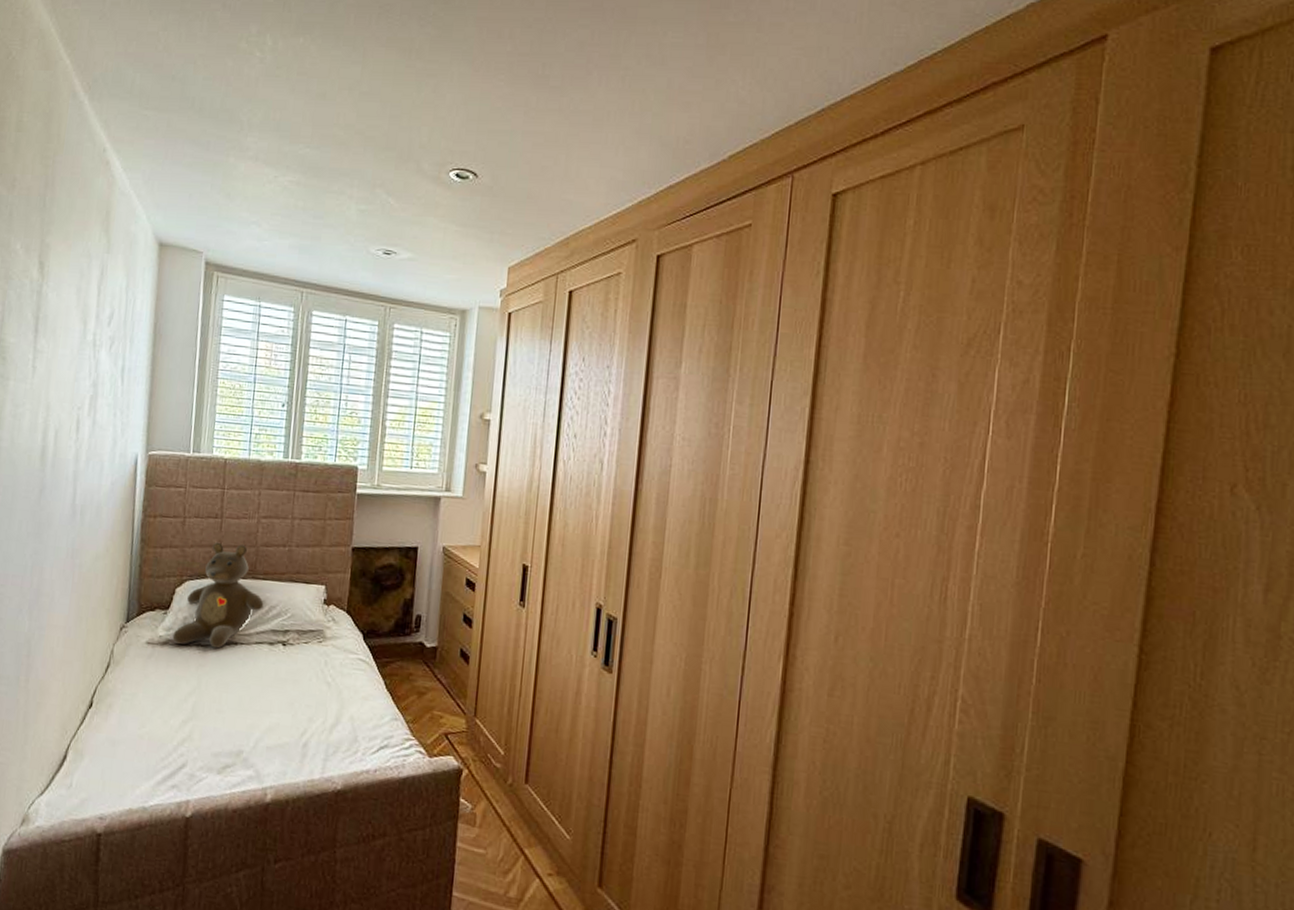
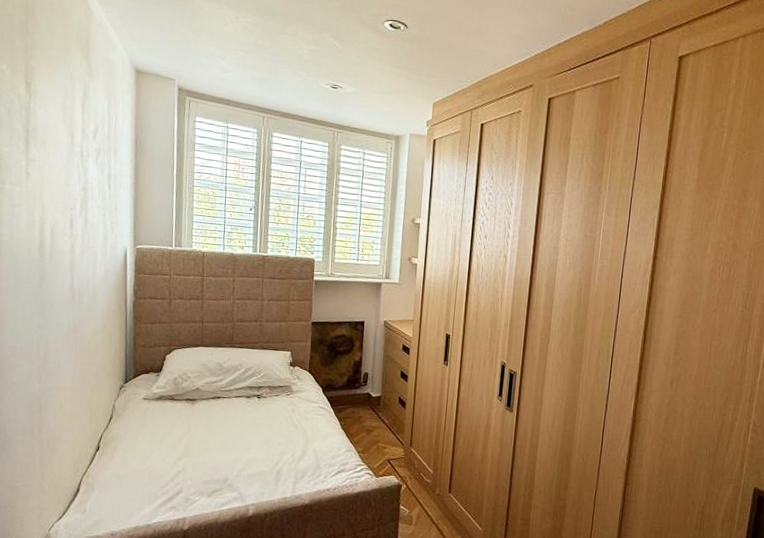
teddy bear: present [172,542,264,649] -> none [165,318,241,402]

